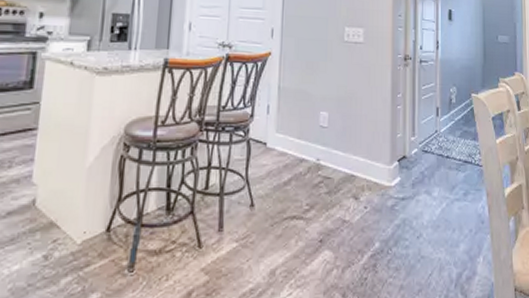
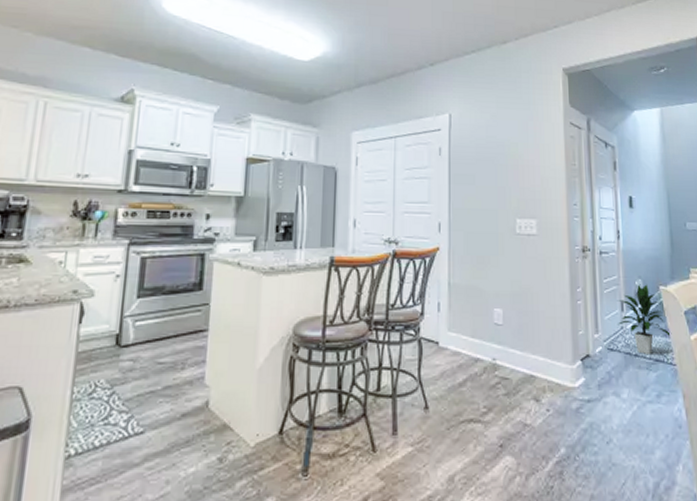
indoor plant: none [432,91,480,157] -> present [617,284,672,356]

